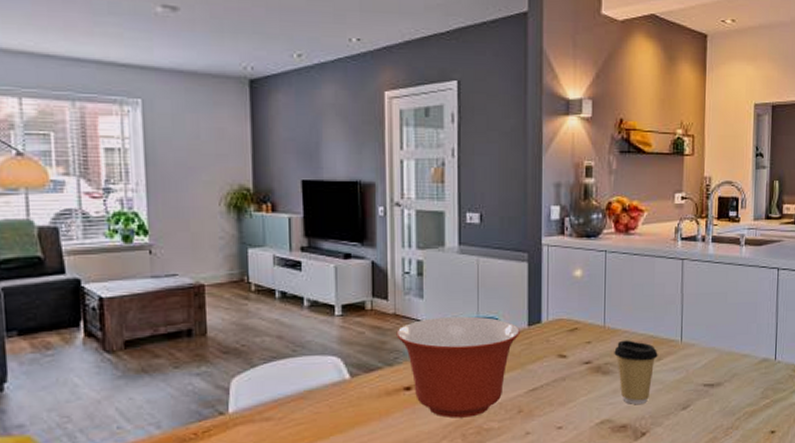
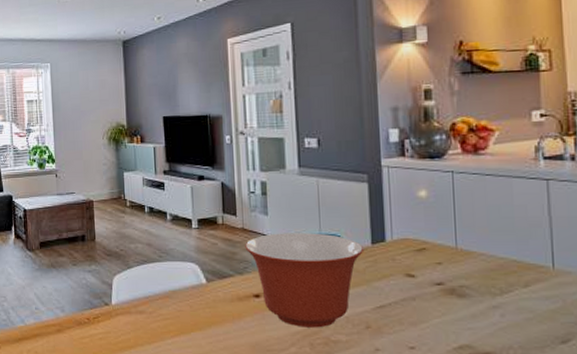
coffee cup: present [614,340,658,404] -> none [470,263,525,332]

